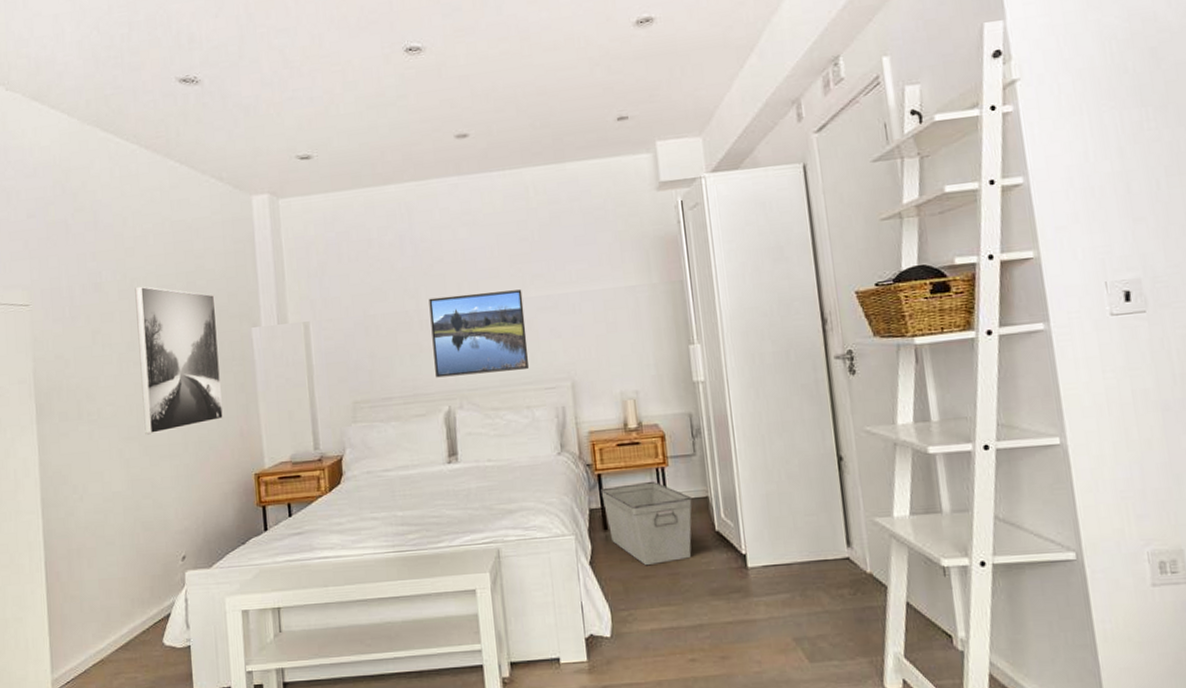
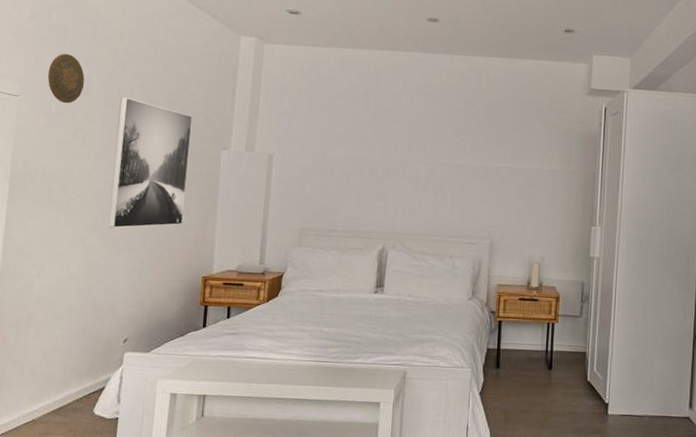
decorative plate: none [55,249,95,305] -> present [47,53,85,104]
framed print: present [428,289,529,378] -> none [376,151,462,224]
storage bin: present [600,480,692,566] -> none [499,332,572,402]

